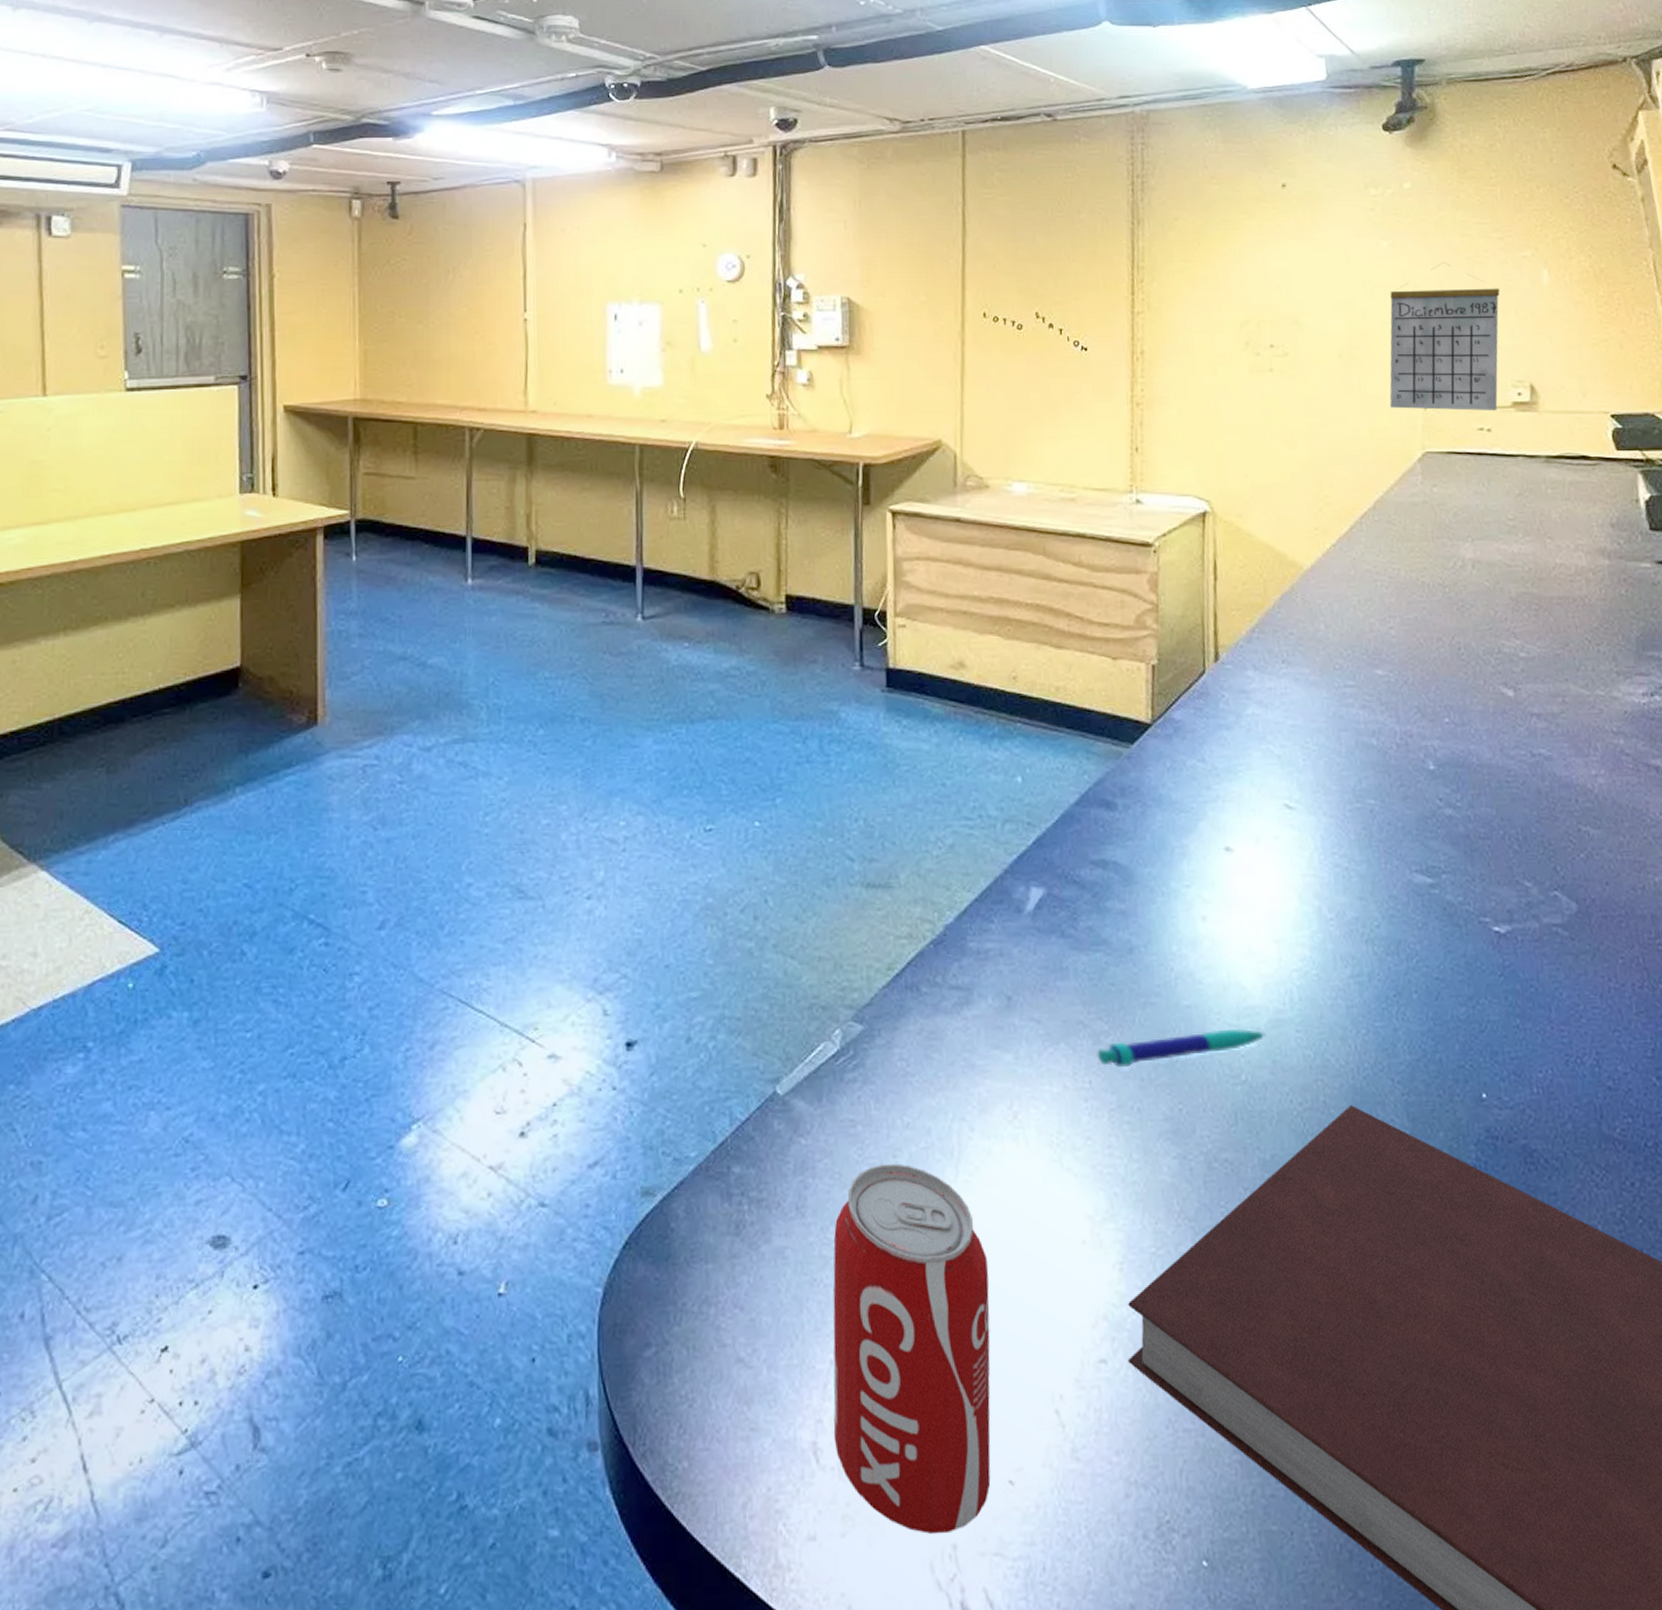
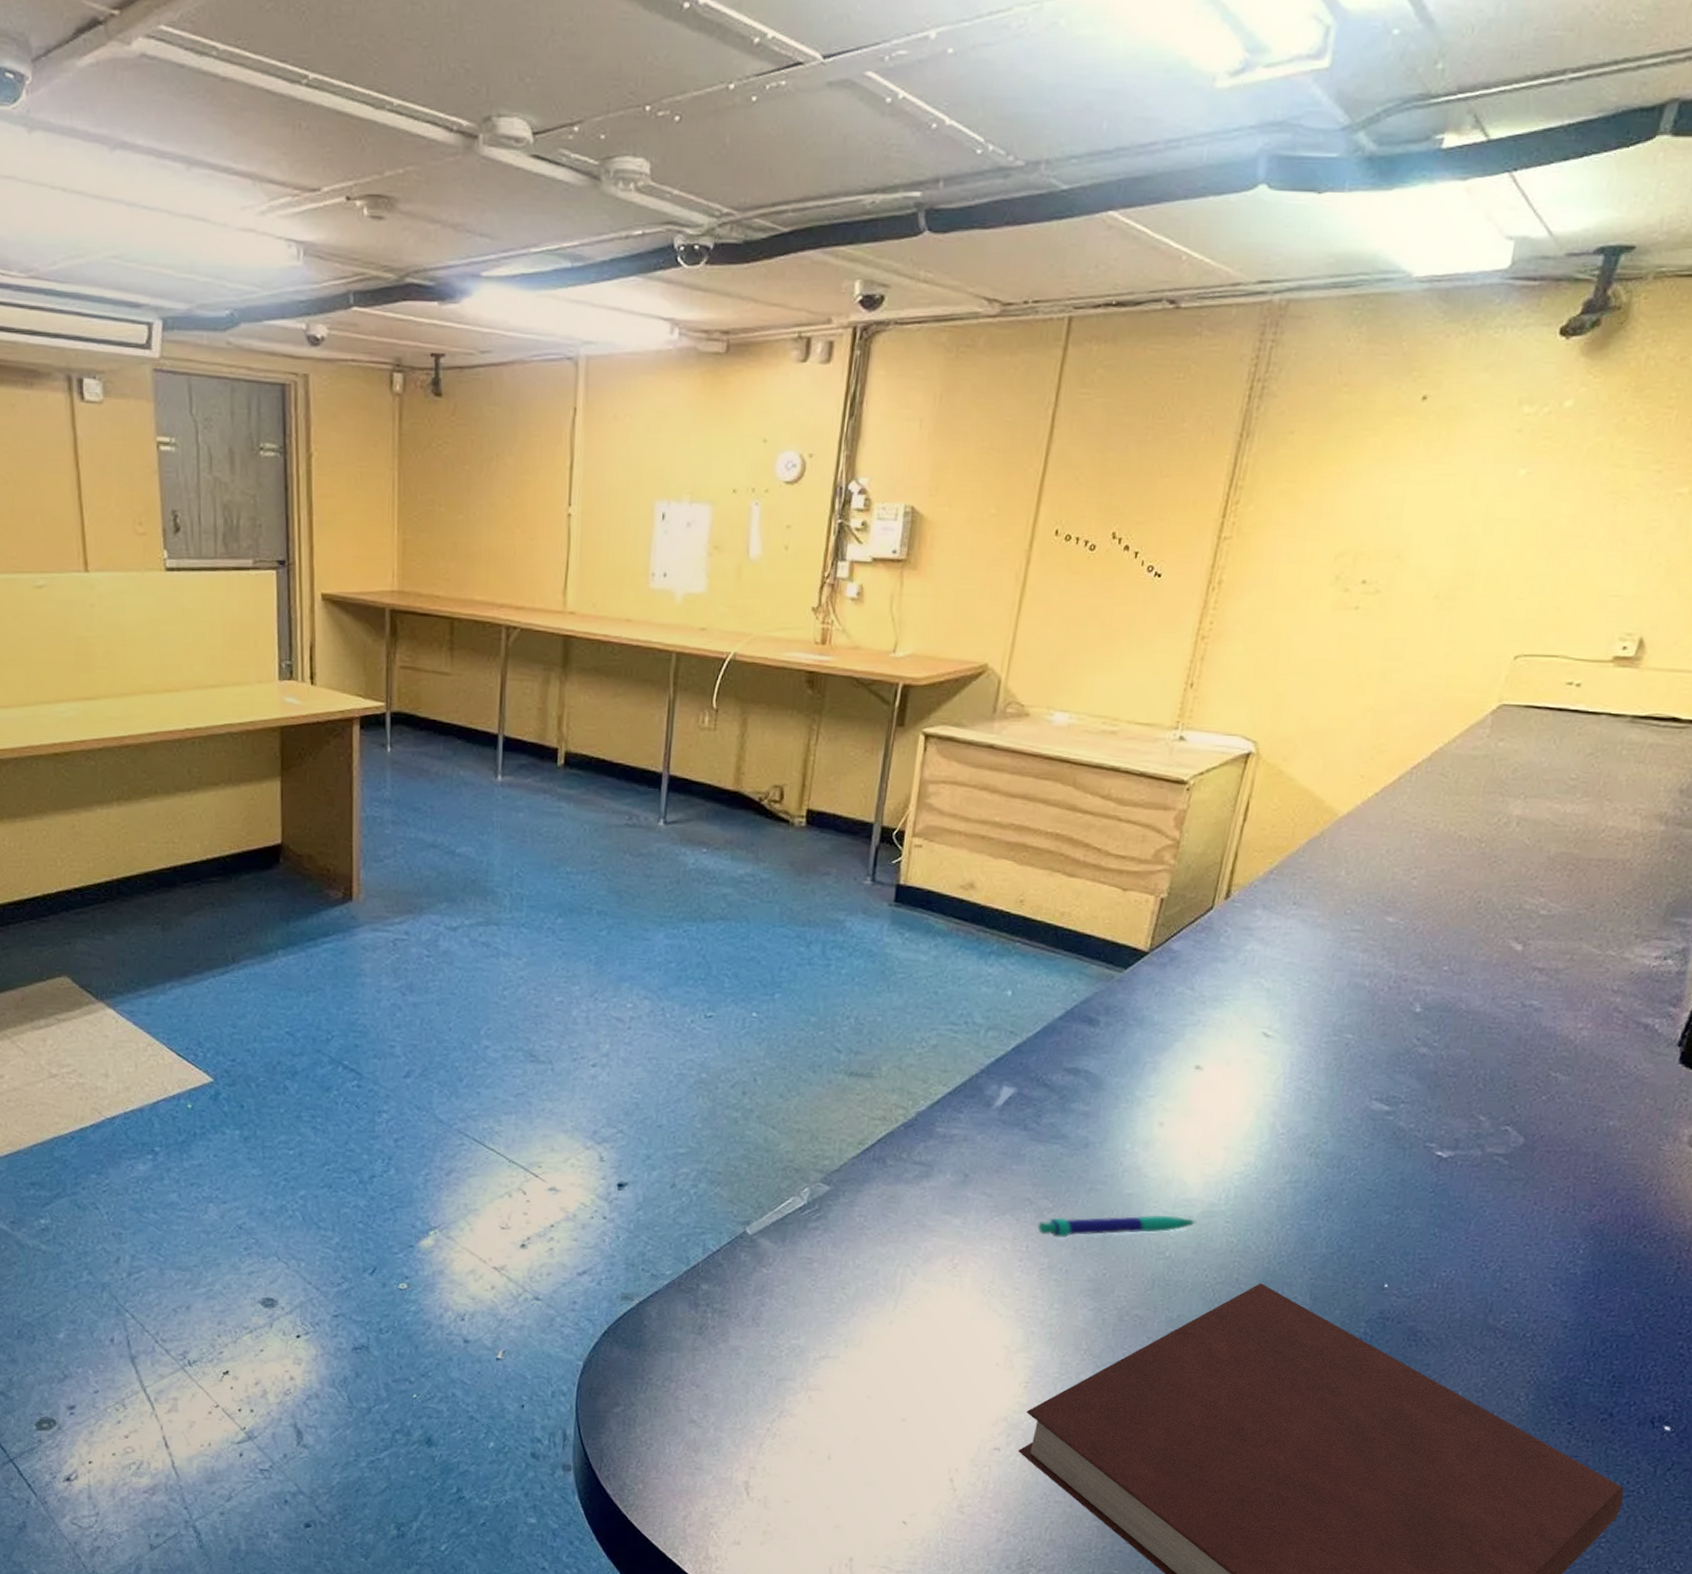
beverage can: present [833,1163,991,1534] -> none [763,1293,911,1550]
calendar: present [1389,262,1500,411] -> none [1477,496,1639,665]

